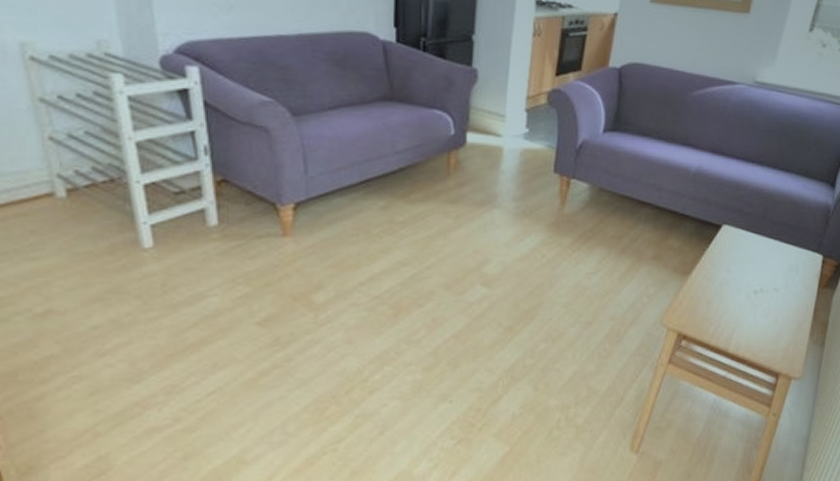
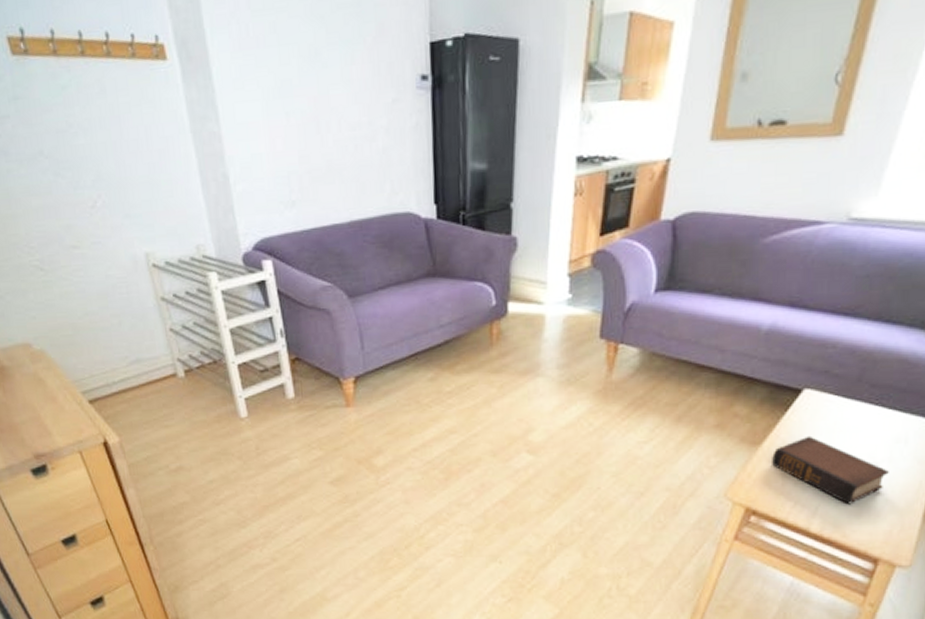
book: none [699,266,785,327] -> present [772,435,889,505]

